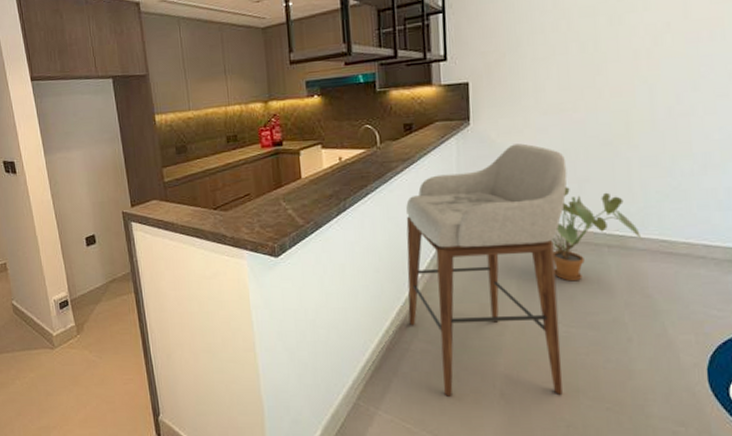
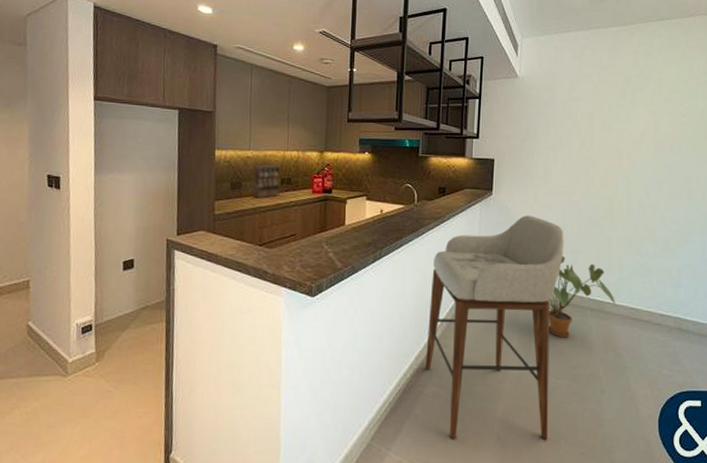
spice rack: none [196,122,228,161] -> present [252,164,281,199]

